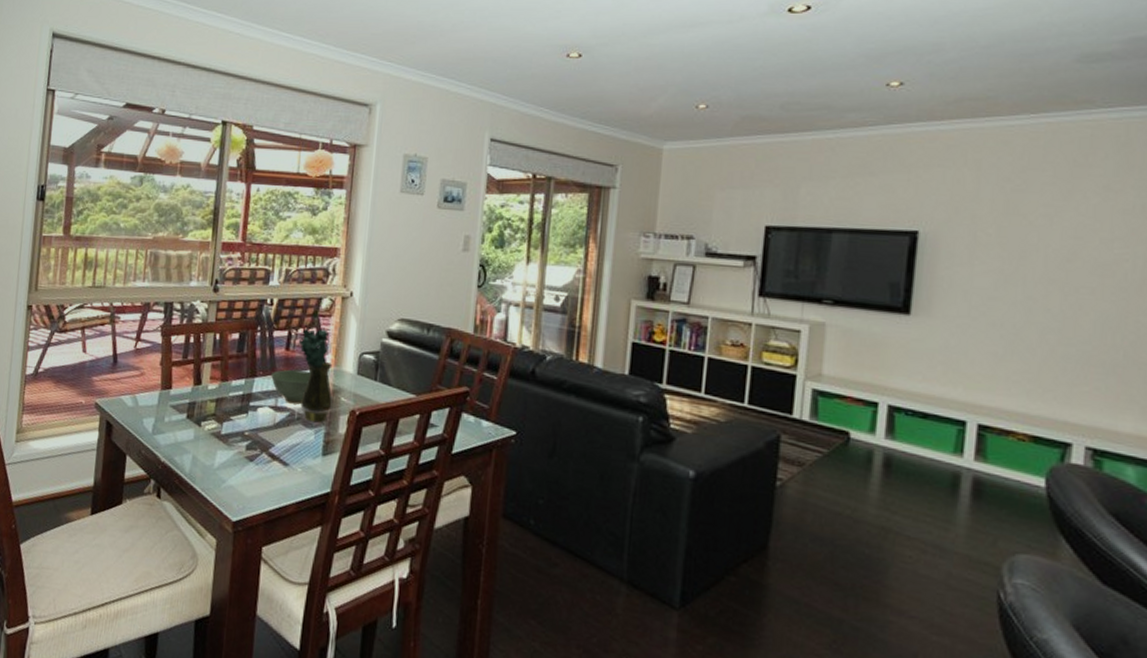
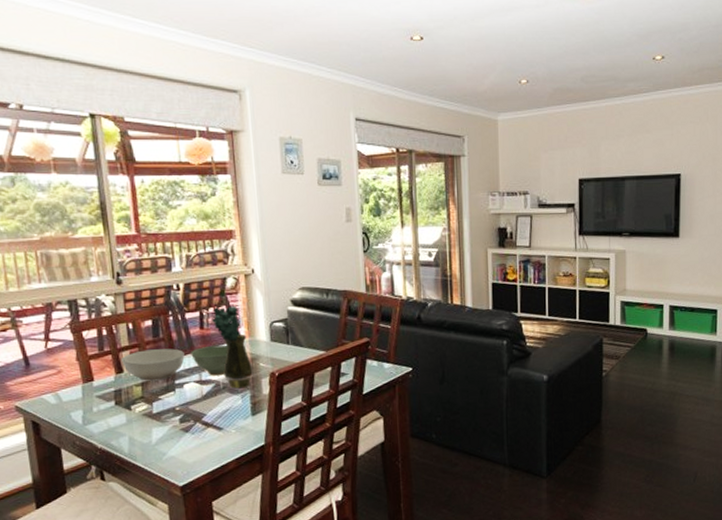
bowl: none [201,364,265,399] -> present [120,348,185,381]

